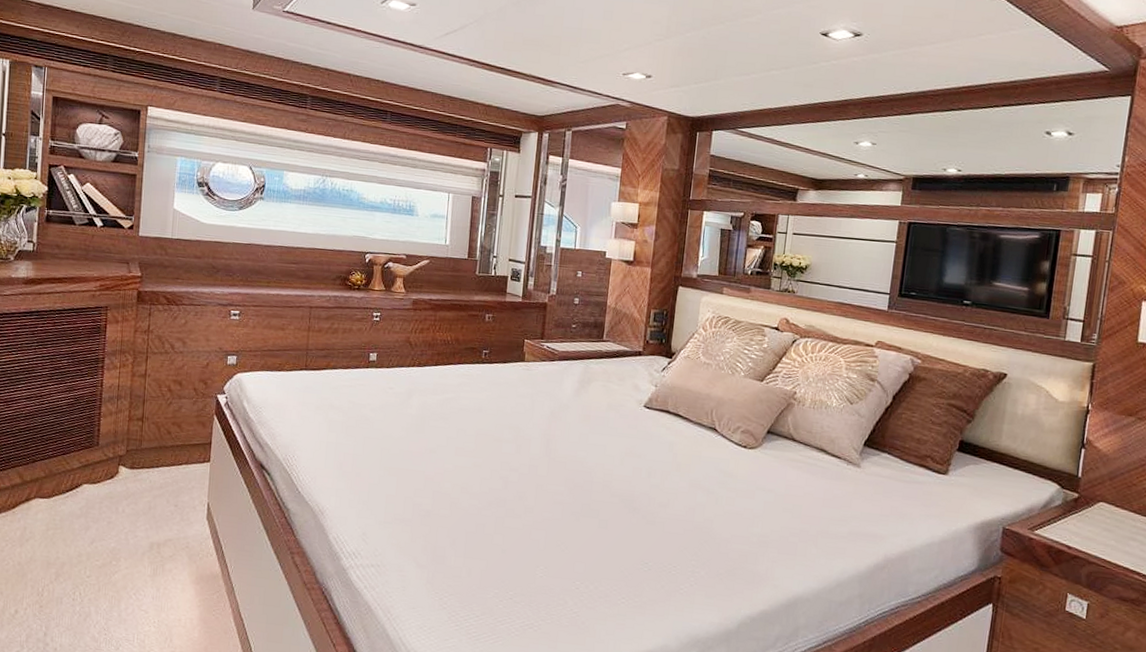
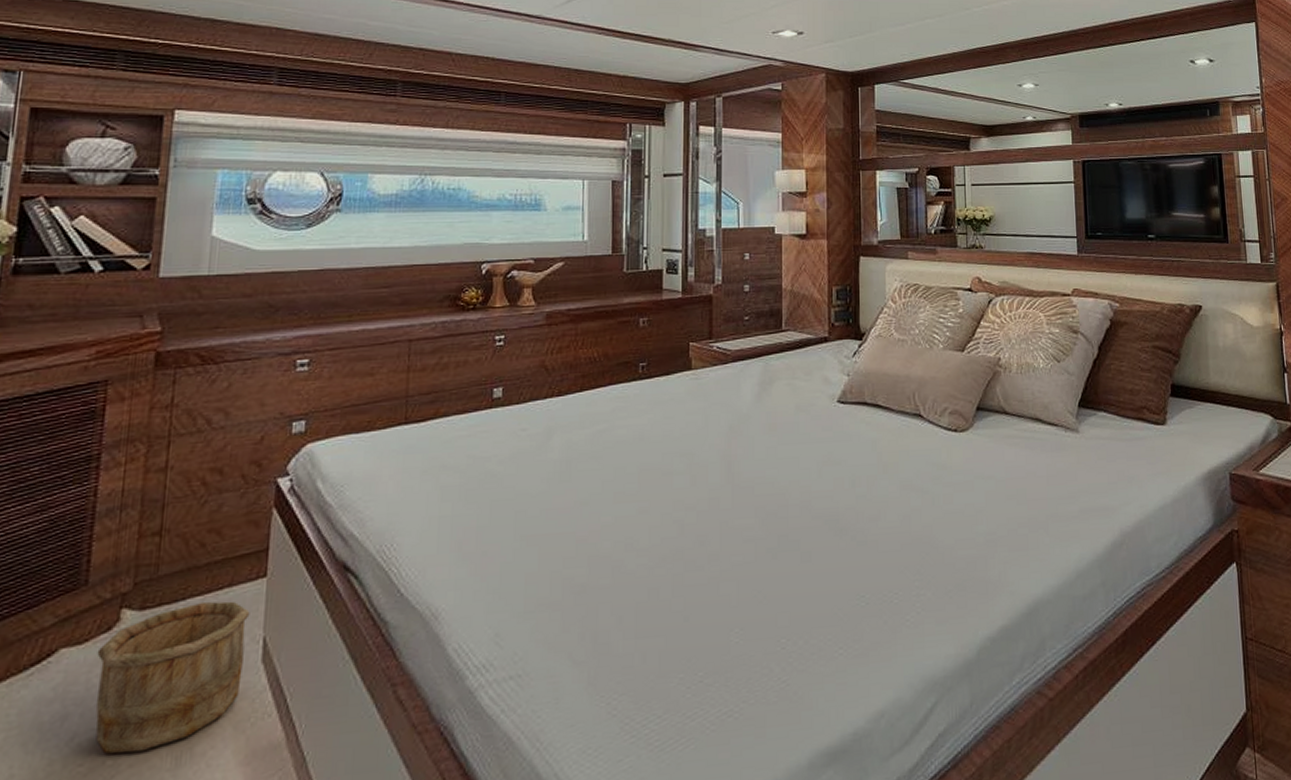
wooden bucket: none [105,471,199,561] -> present [95,601,250,754]

